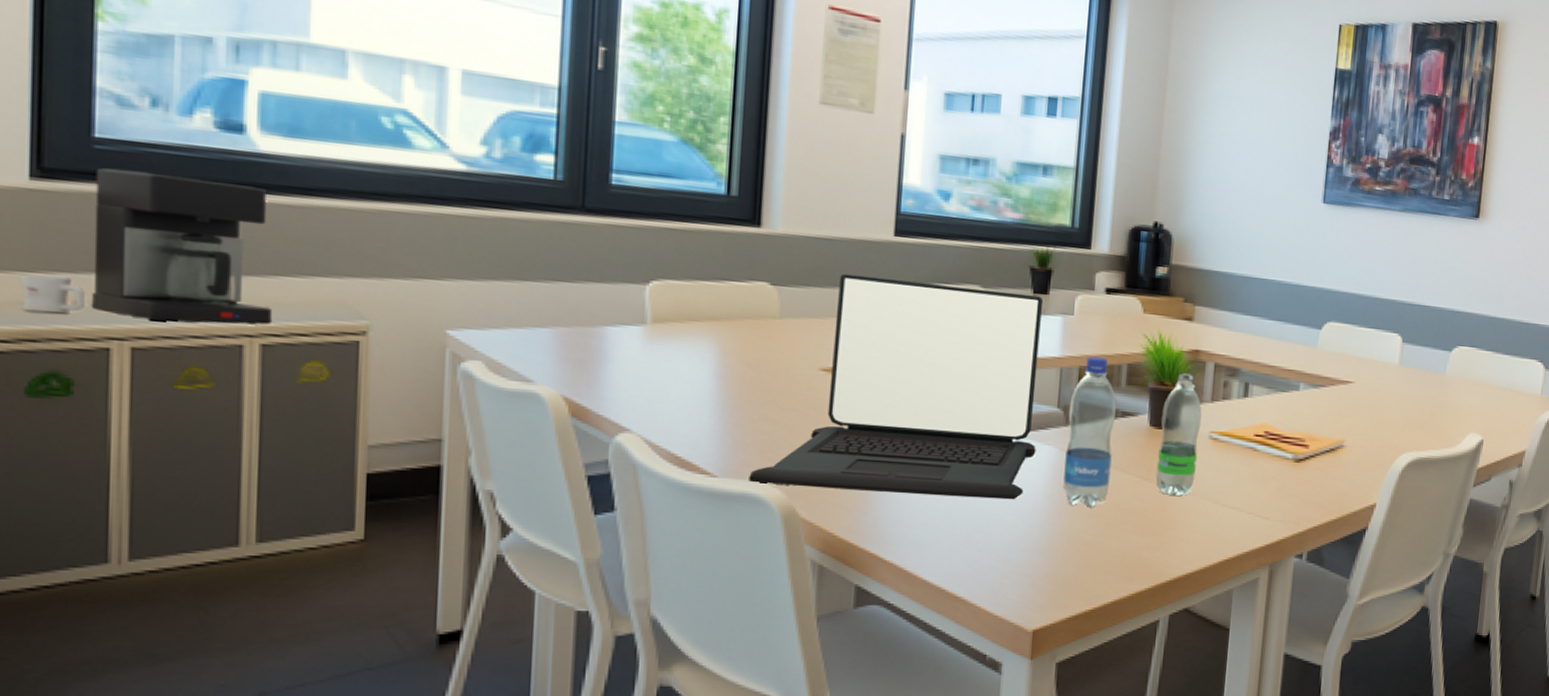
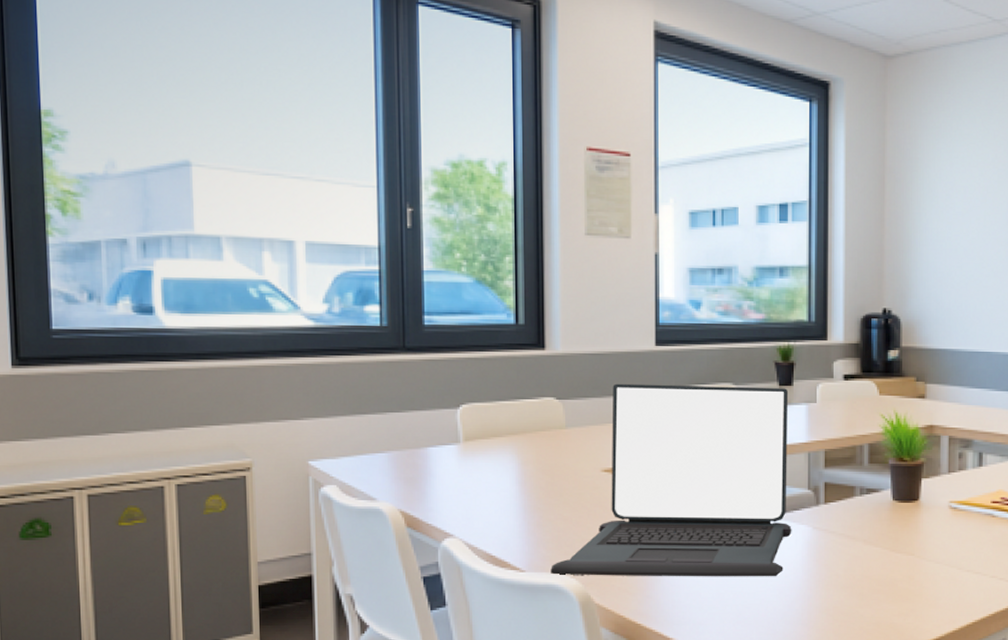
mug: present [19,273,85,314] -> none [10,442,54,472]
coffee maker: present [92,167,273,325] -> none [55,352,183,472]
bottle: present [1063,356,1116,508] -> none [818,439,861,581]
bottle: present [1155,372,1202,496] -> none [902,447,940,564]

